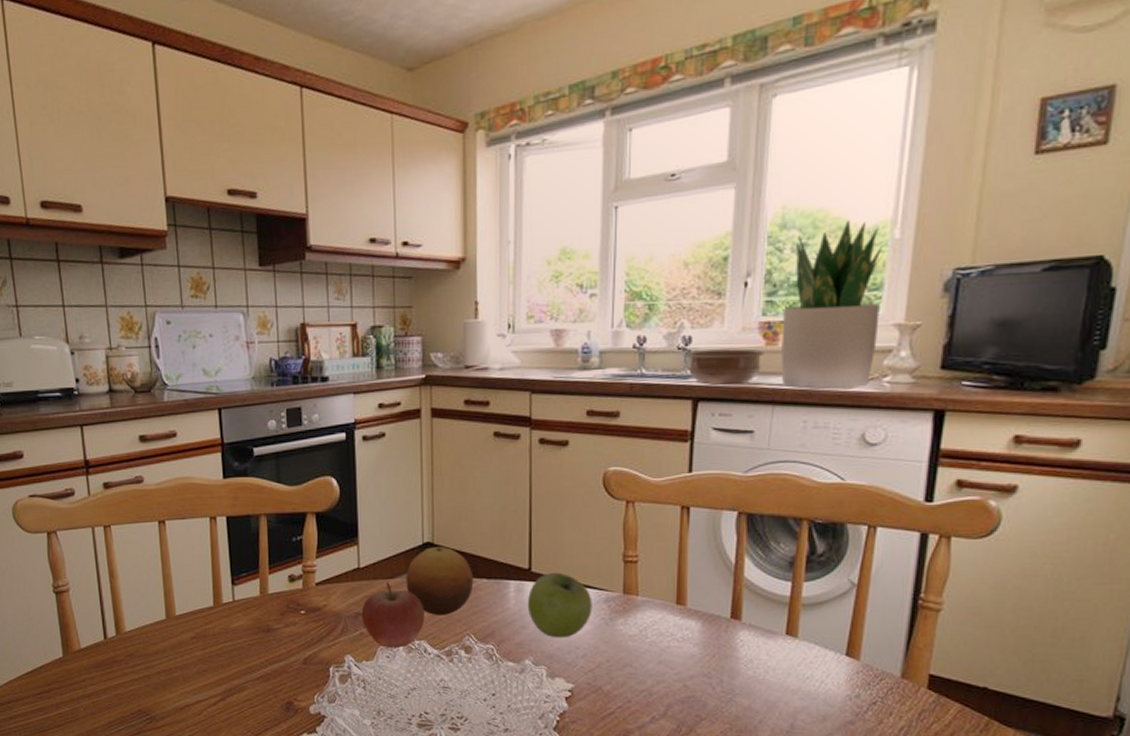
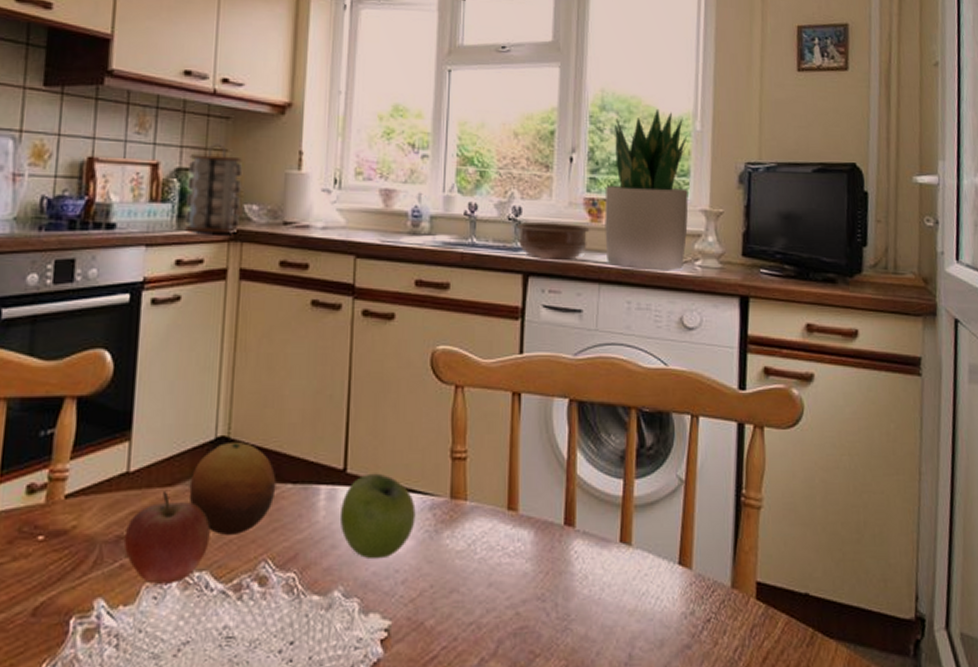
spice rack: none [381,300,427,381] -> present [185,142,243,234]

